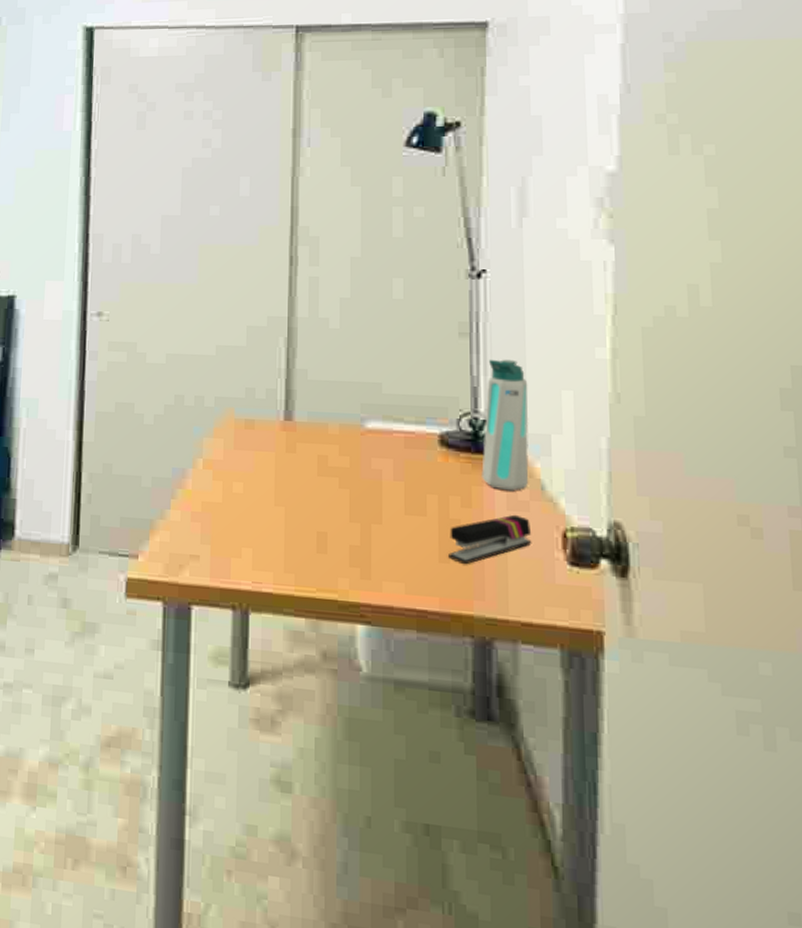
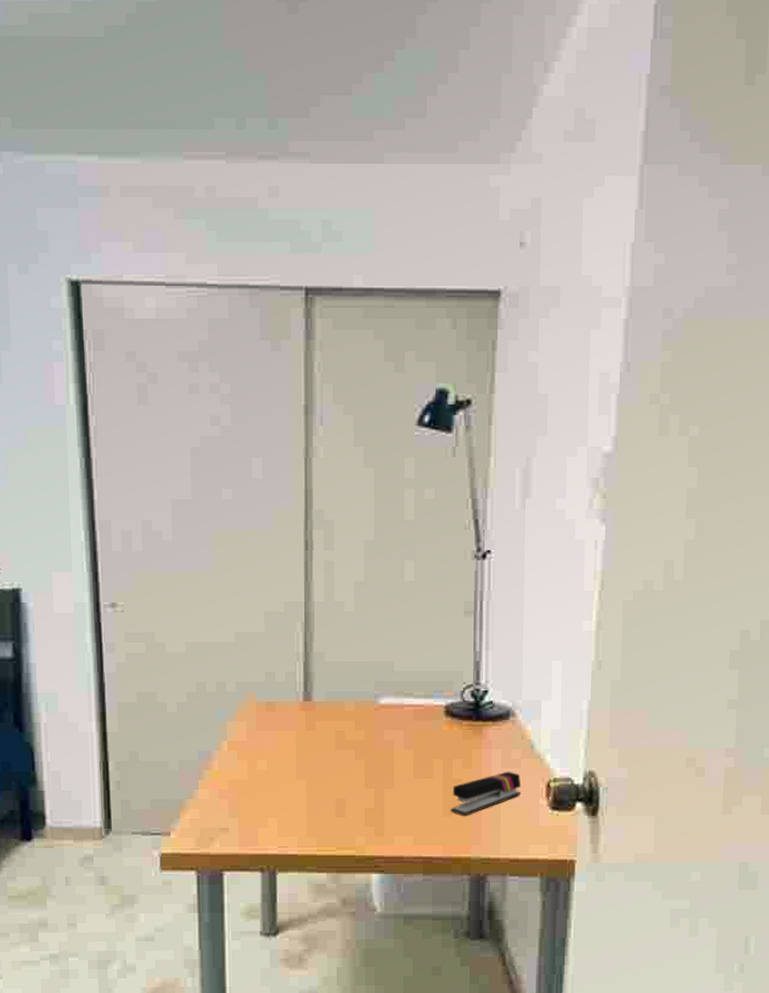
water bottle: present [481,359,529,491] -> none [481,635,524,752]

